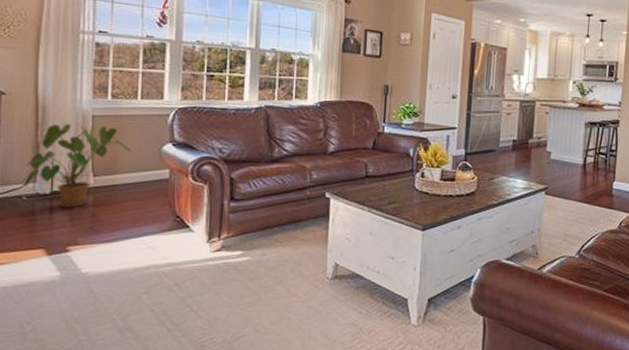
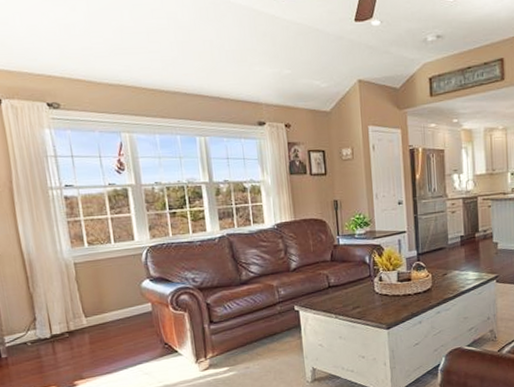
house plant: present [23,124,132,208] -> none [22,271,116,348]

